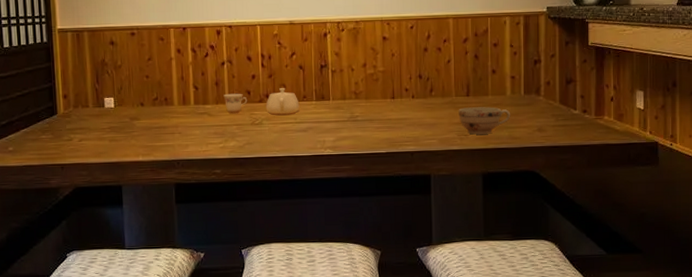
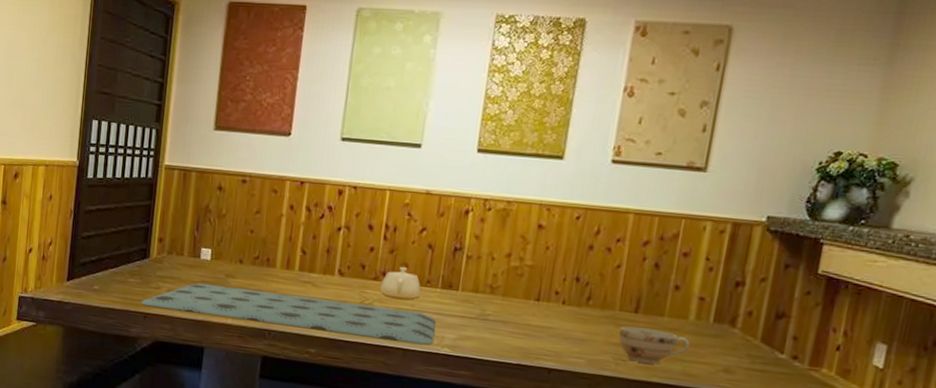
placemat: none [56,123,318,159] -> present [141,283,436,346]
teacup: present [223,93,248,114] -> none [333,264,361,290]

